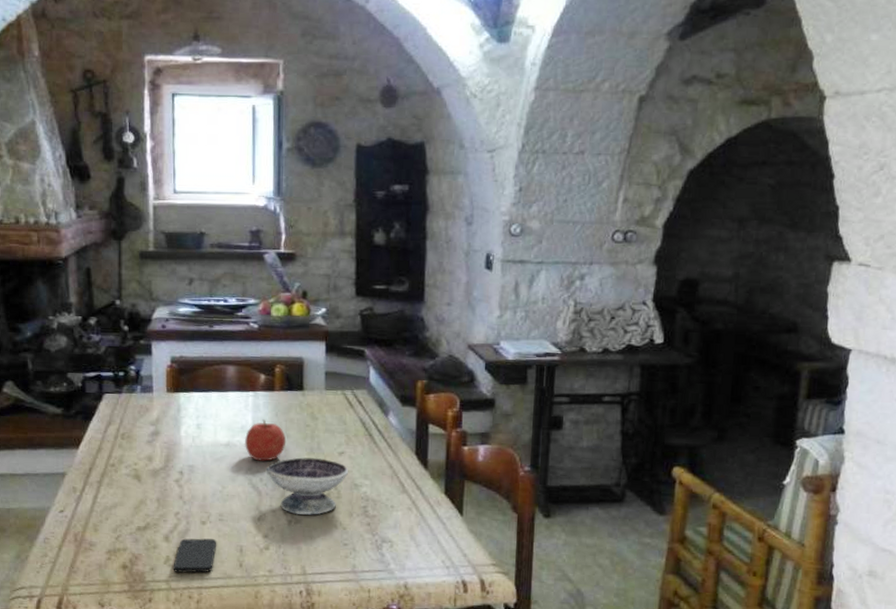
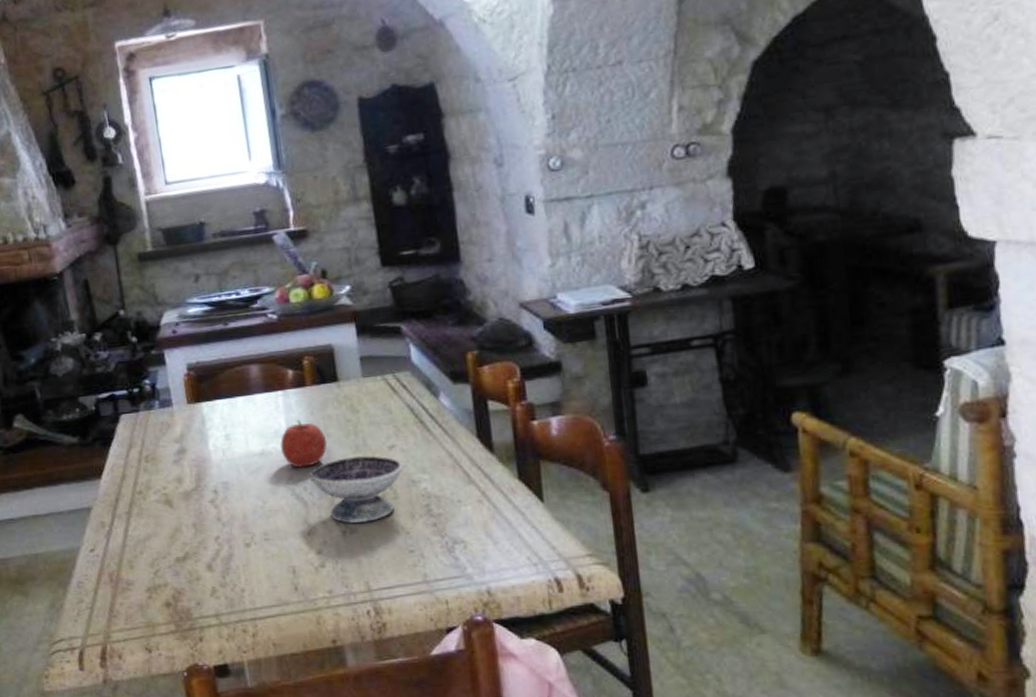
smartphone: present [173,538,217,573] -> none [220,562,266,605]

